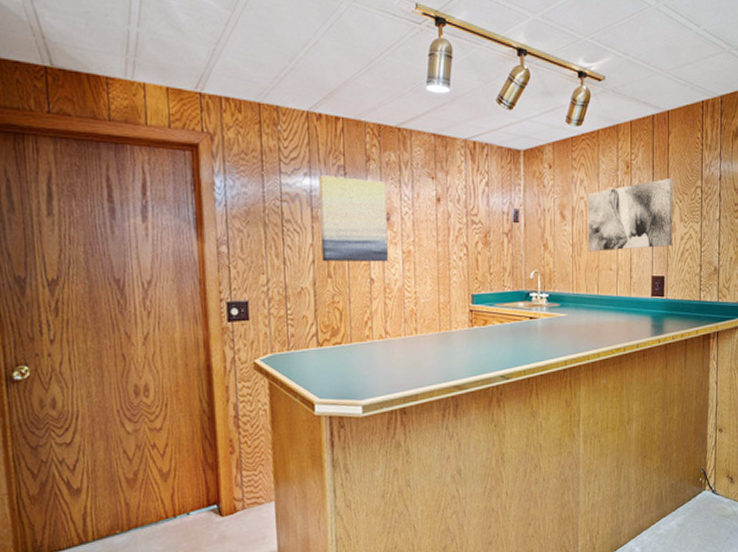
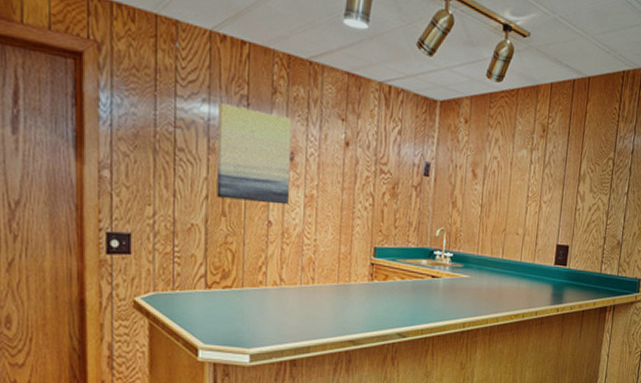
wall art: present [587,177,674,252] -> none [496,146,588,216]

